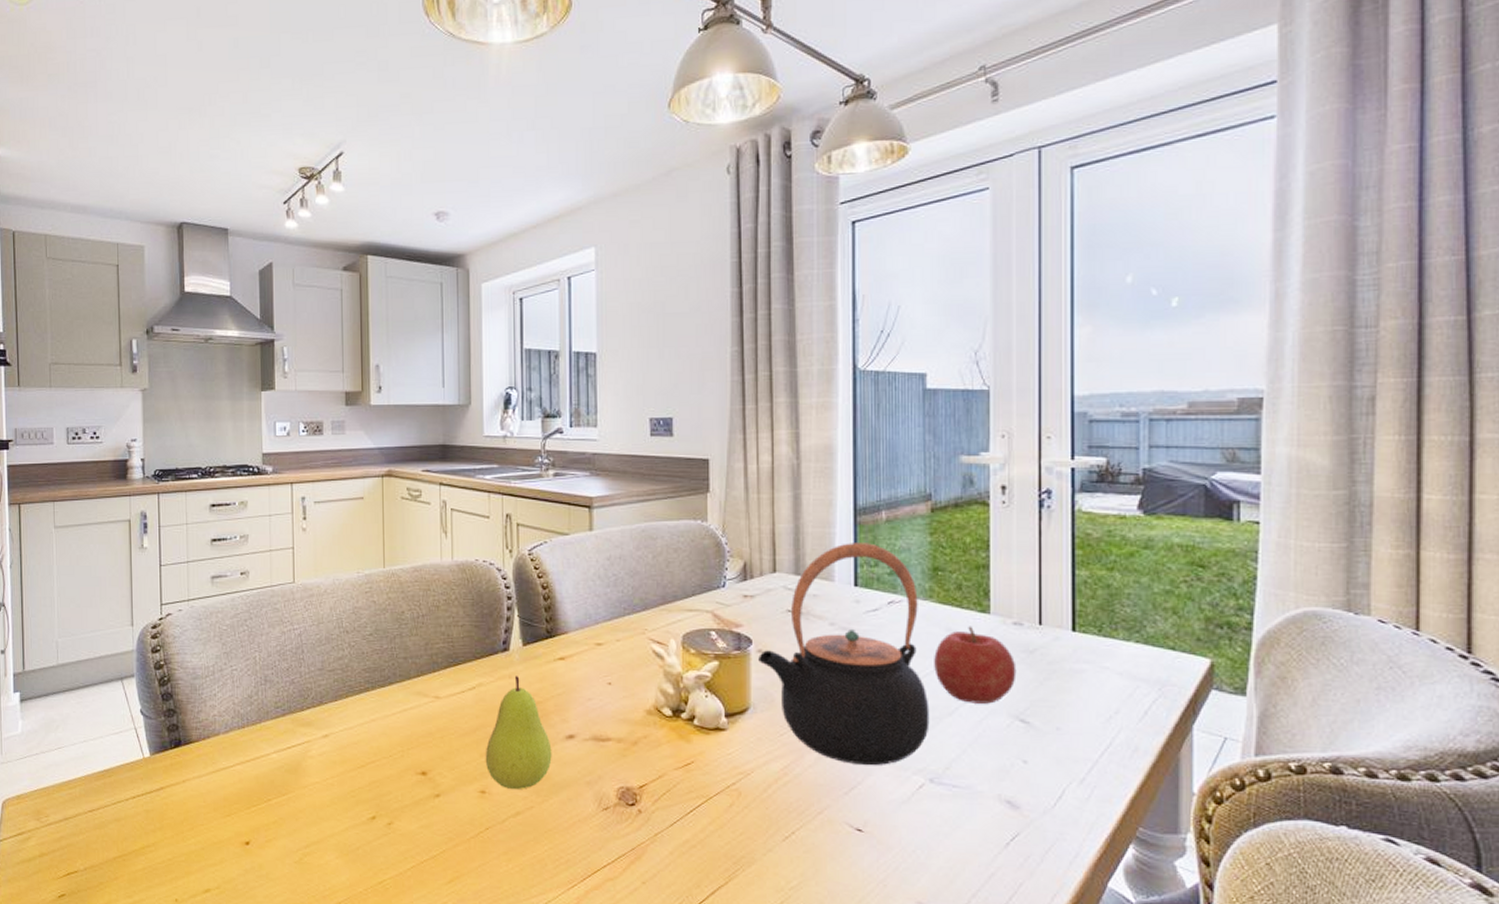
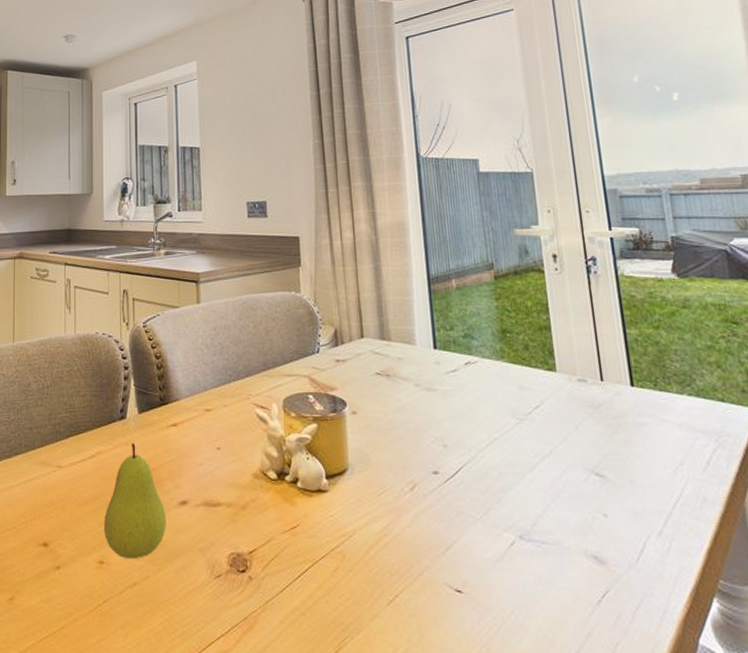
teapot: present [758,543,930,766] -> none [353,309,514,524]
fruit: present [934,626,1017,704] -> none [511,383,587,458]

